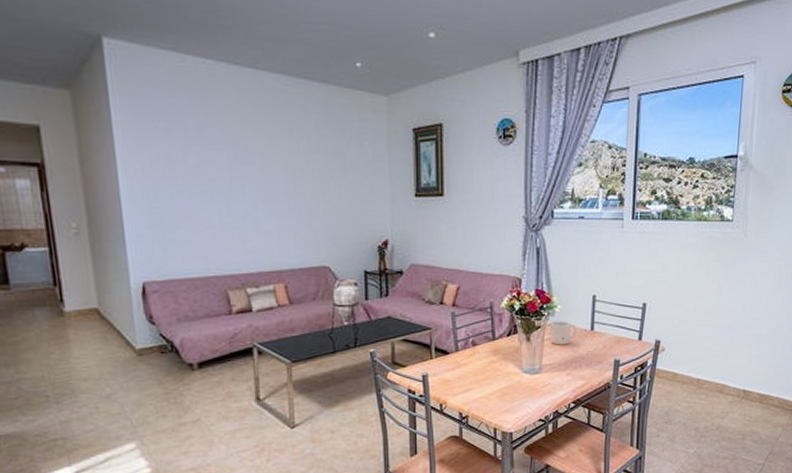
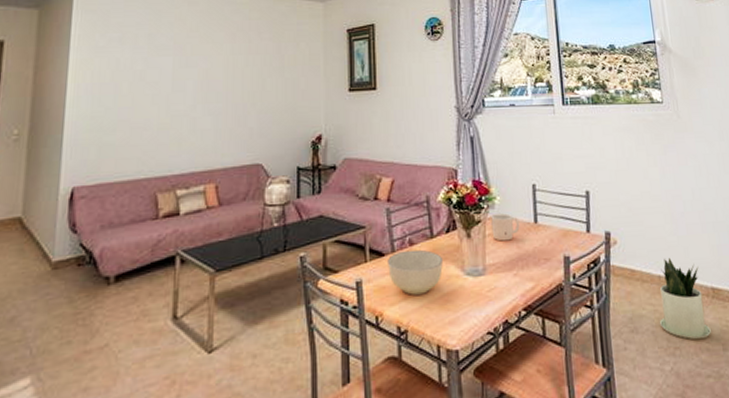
bowl: none [452,349,504,389] -> present [388,249,444,296]
planter: none [691,364,735,431] -> present [659,257,711,340]

